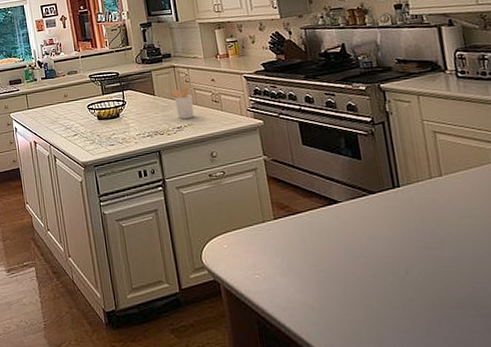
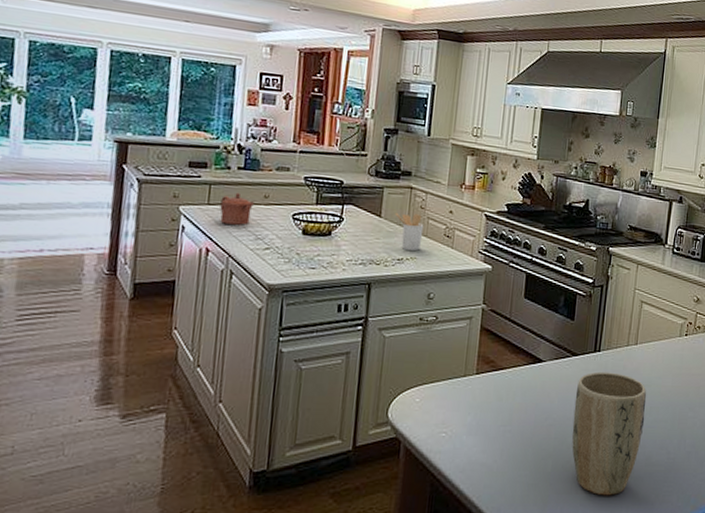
teapot: none [36,96,59,121] -> present [220,192,254,225]
plant pot: none [383,206,478,335] -> present [572,371,647,496]

